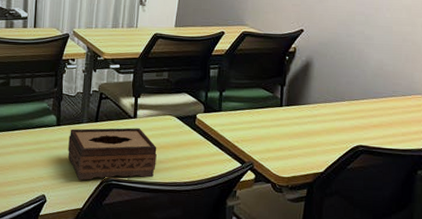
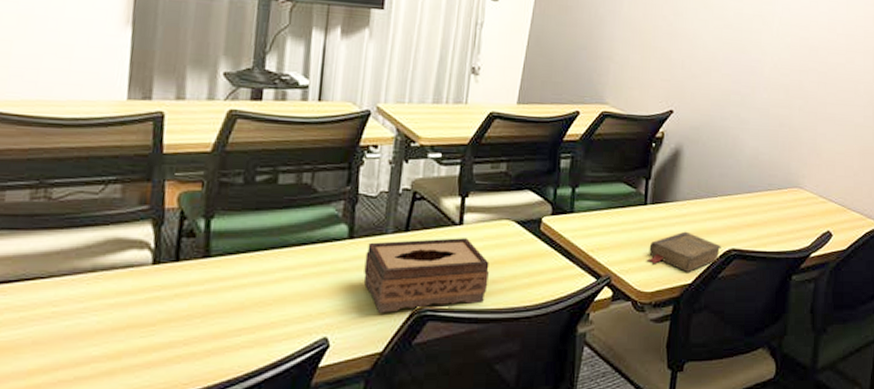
book: none [283,129,349,163] -> present [646,231,721,272]

